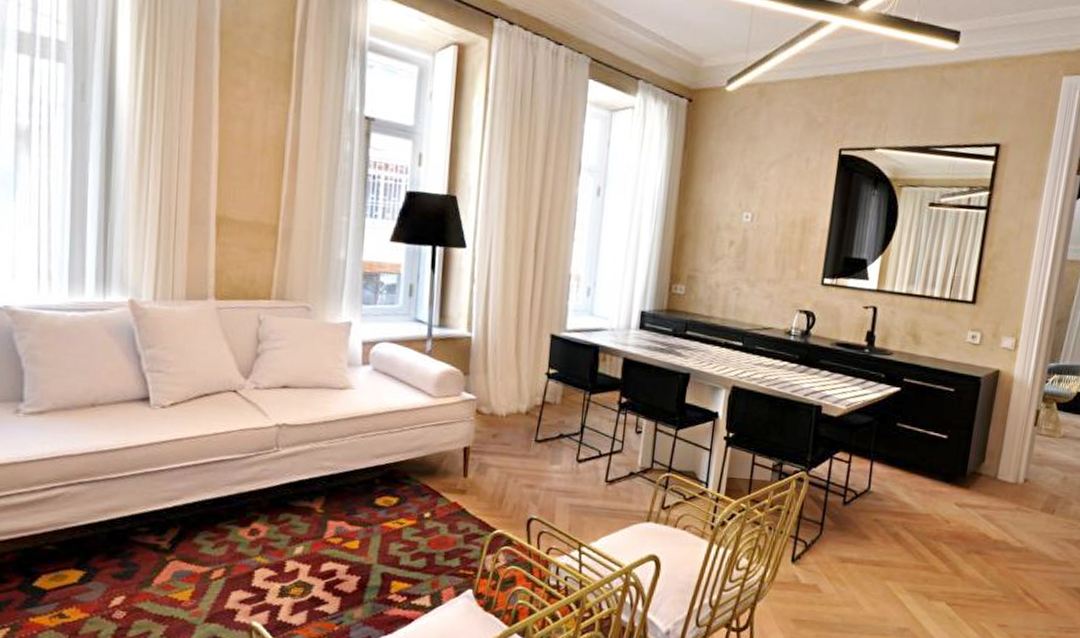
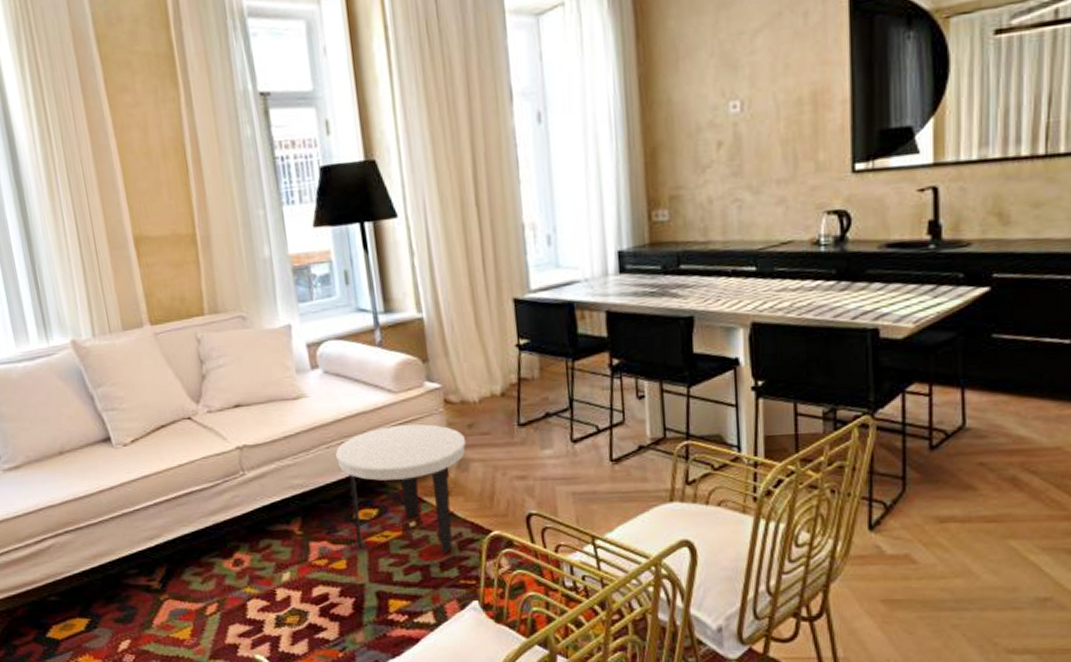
side table: none [368,426,489,546] -> present [335,423,467,555]

